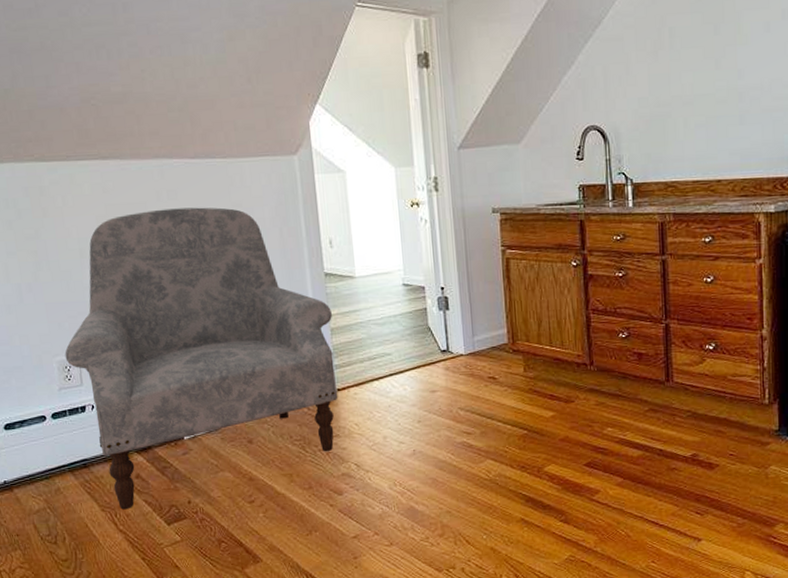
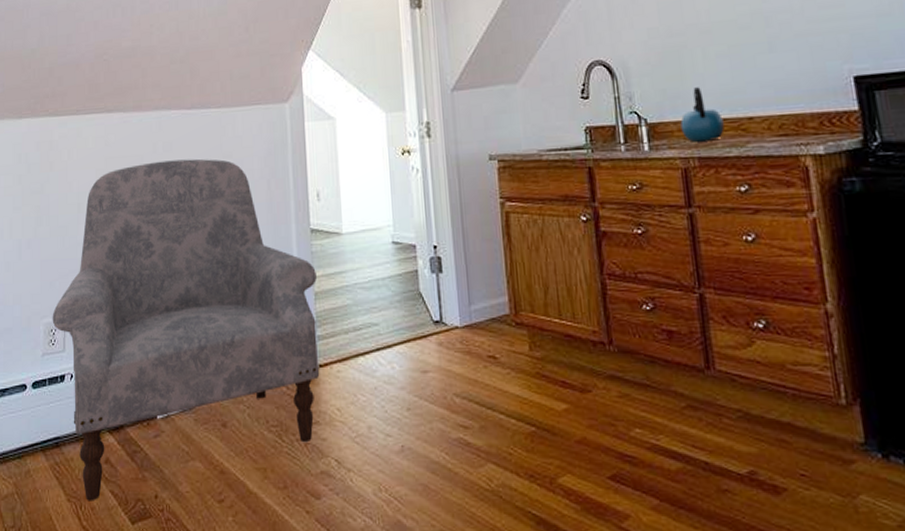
kettle: none [661,153,697,200] -> present [680,87,725,142]

